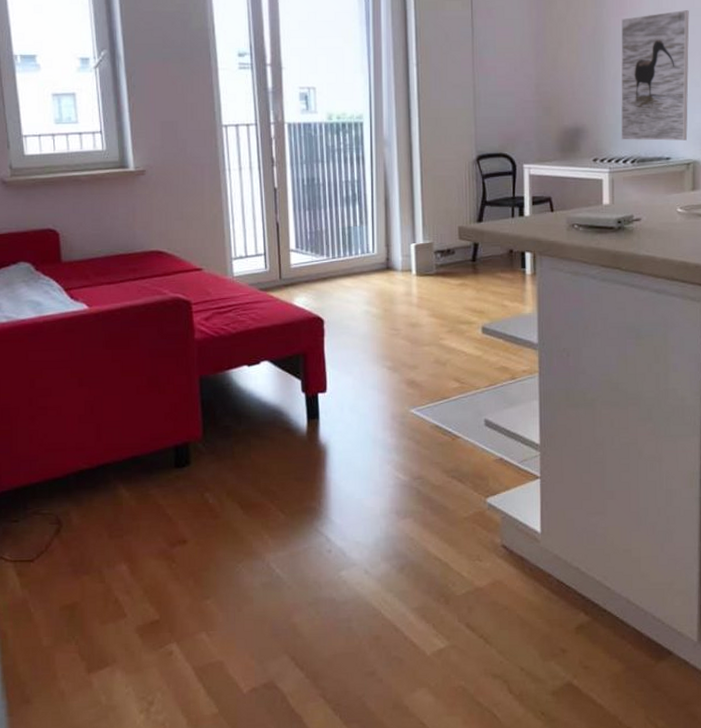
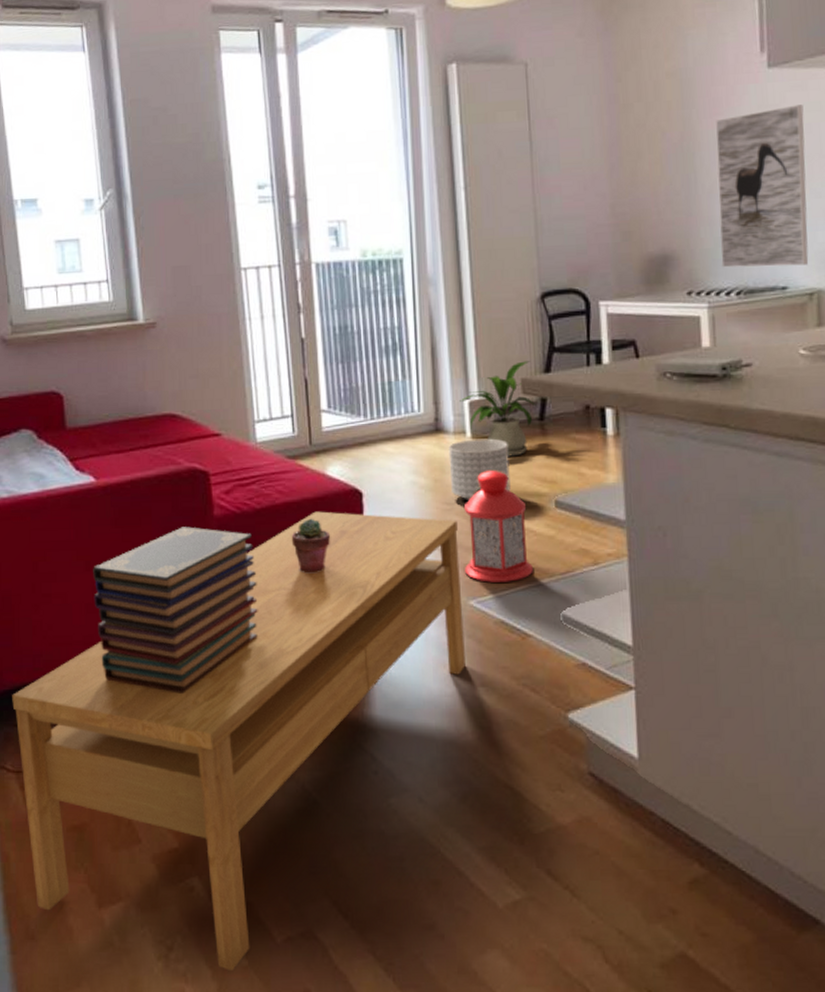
coffee table: none [10,335,406,718] -> present [12,511,466,971]
book stack: none [85,348,232,490] -> present [93,526,258,694]
potted succulent: none [262,341,296,388] -> present [291,518,331,574]
planter: none [397,276,447,327] -> present [448,438,511,500]
house plant: none [407,212,470,291] -> present [460,361,537,457]
lantern: none [408,302,463,394] -> present [463,471,533,582]

